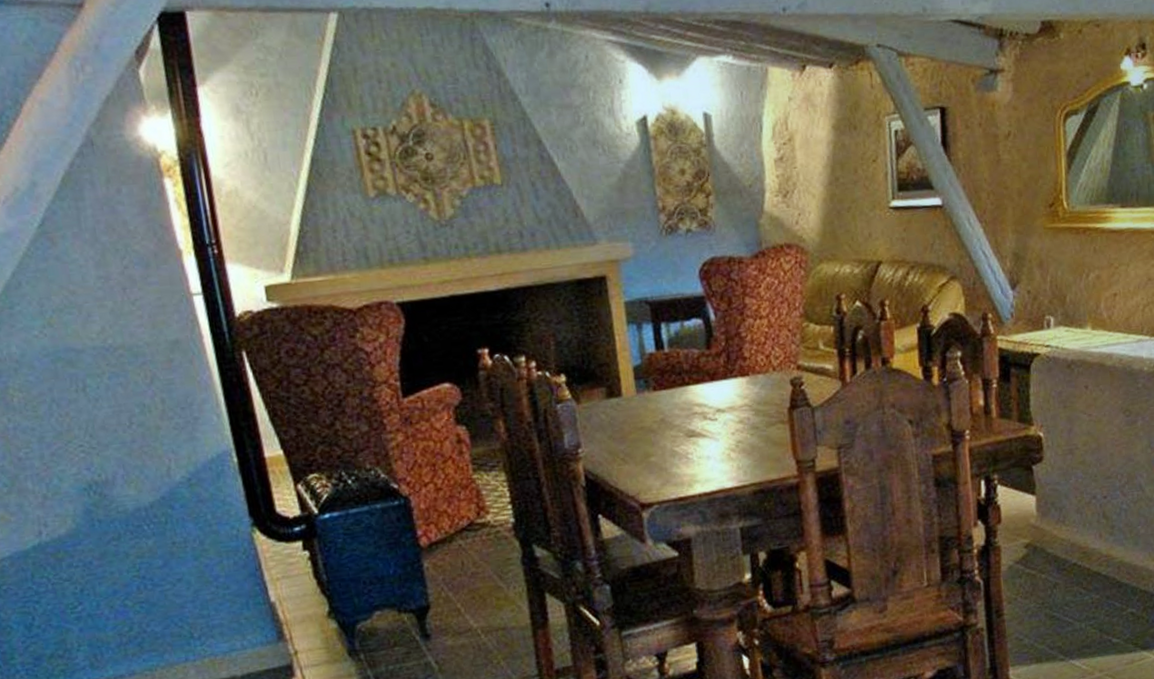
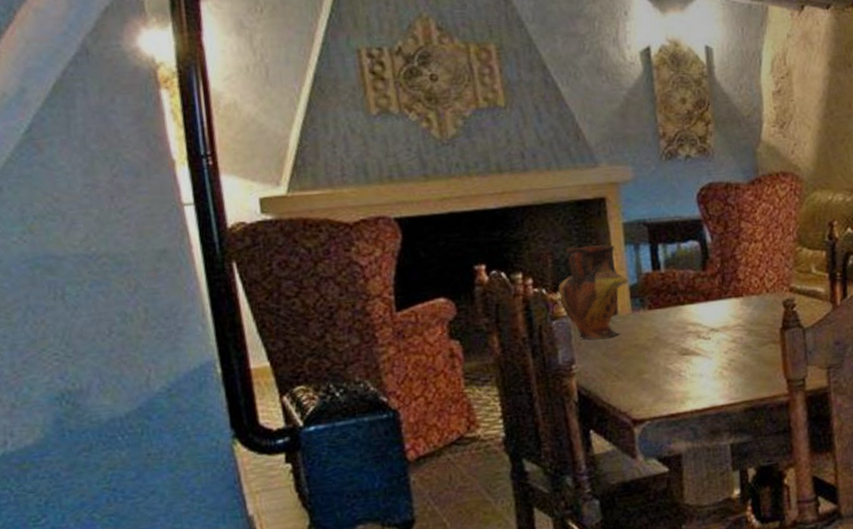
vase: none [561,325,632,422] -> present [558,244,628,339]

